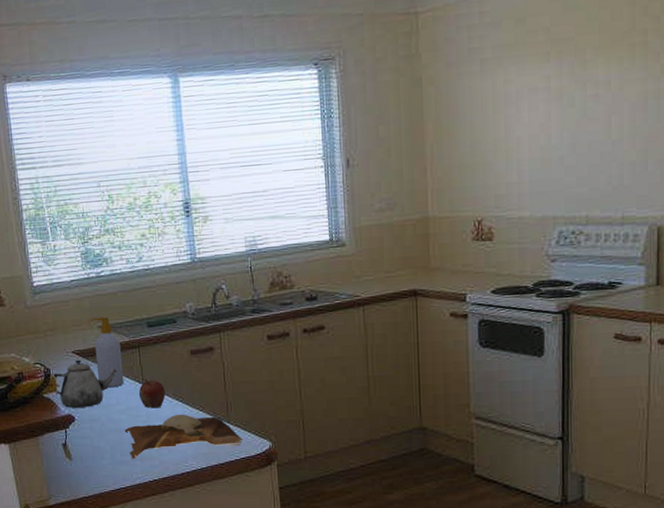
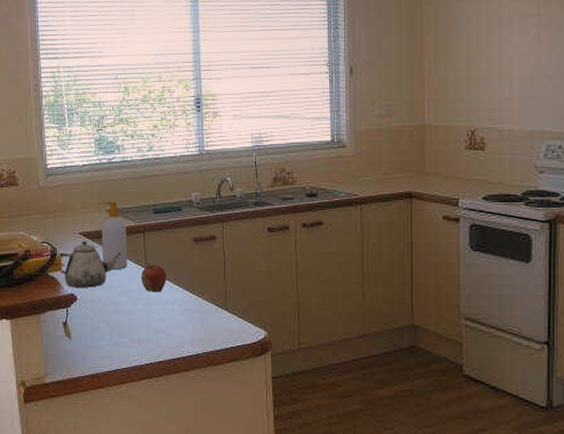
cutting board: present [124,414,243,459] -> none [124,299,239,342]

